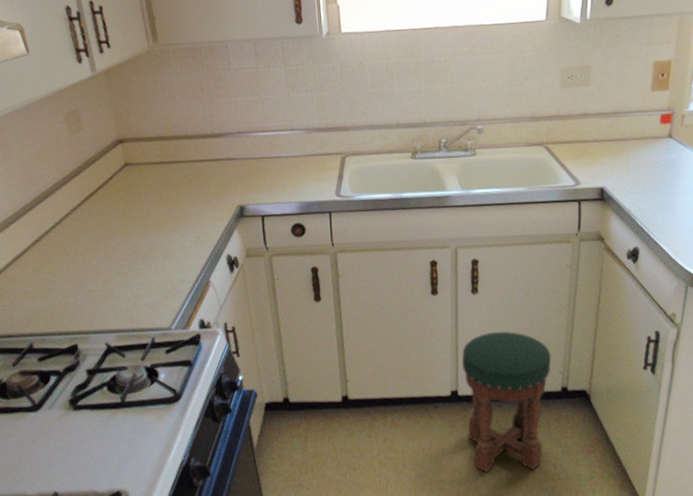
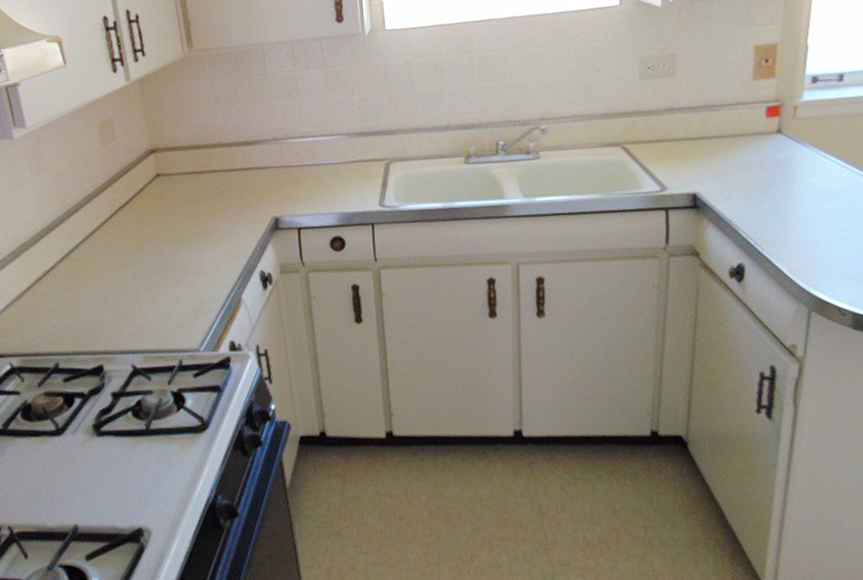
stool: present [461,331,551,473] -> none [525,361,637,531]

